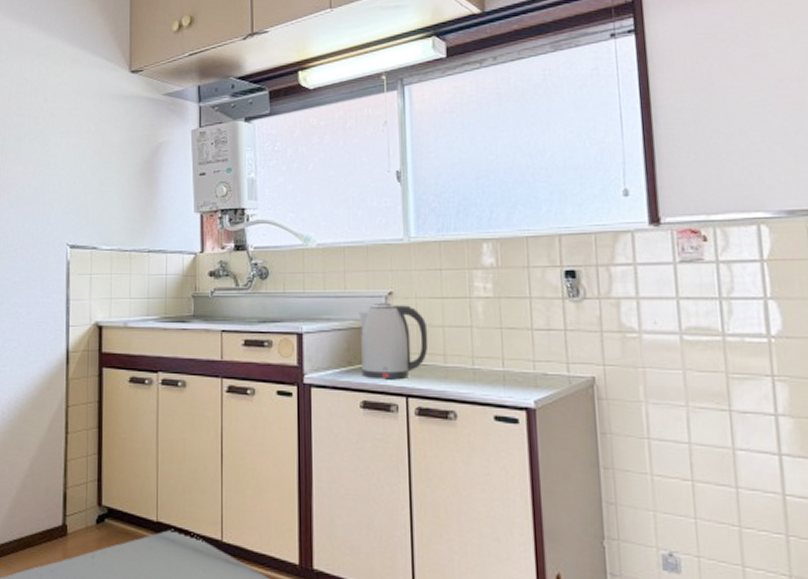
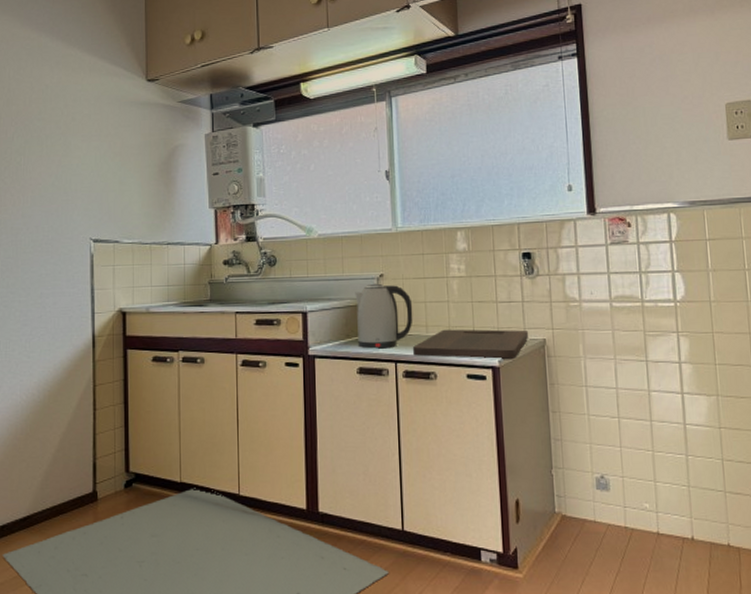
cutting board: none [427,360,574,399] -> present [412,329,529,359]

